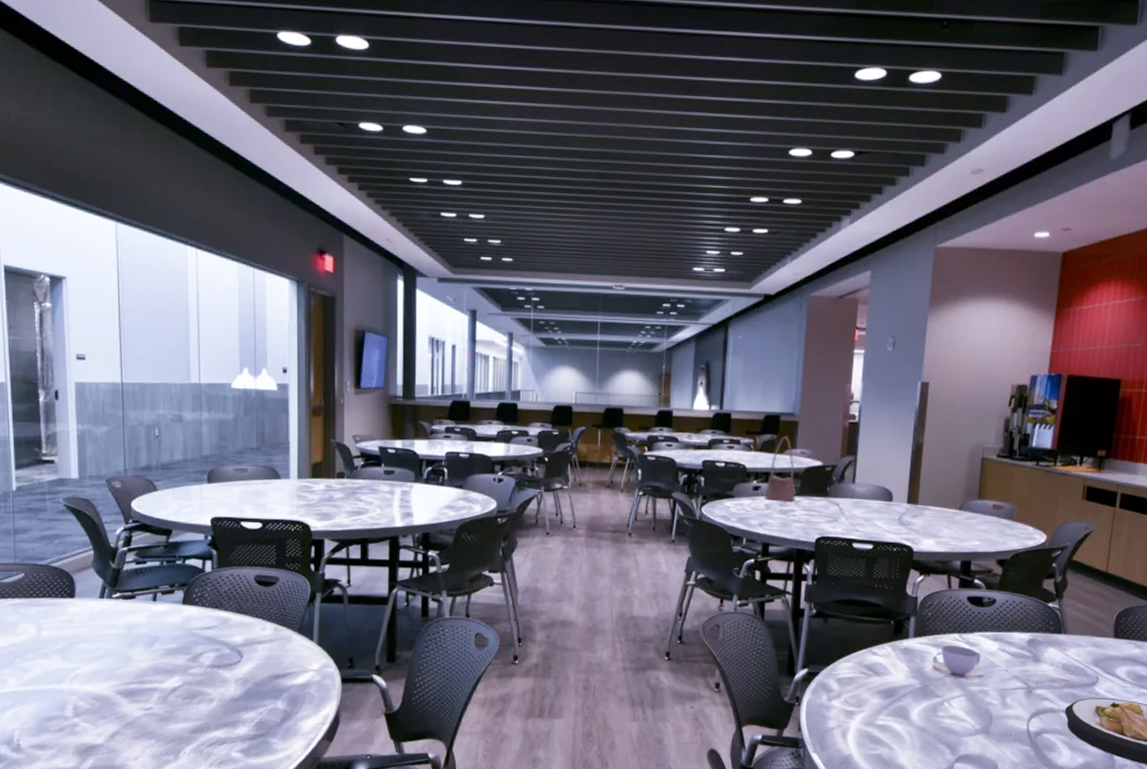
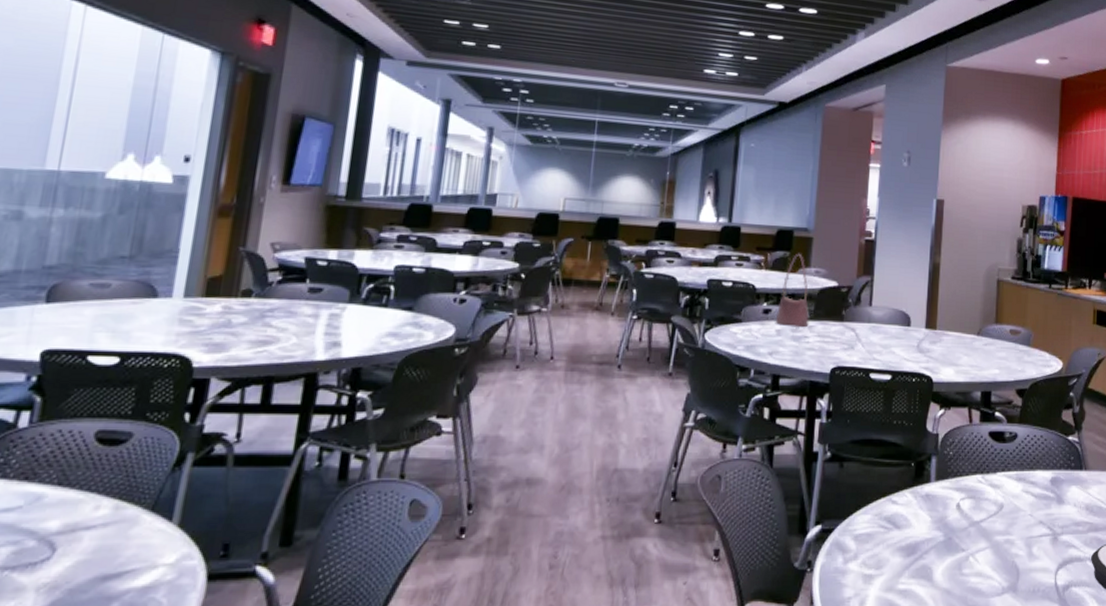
teacup: present [932,645,985,680] -> none [955,489,1010,528]

